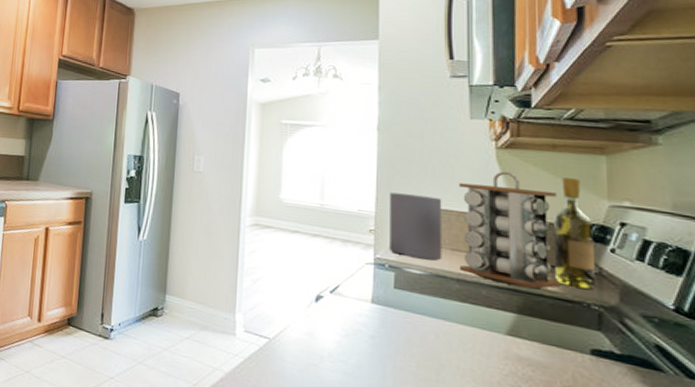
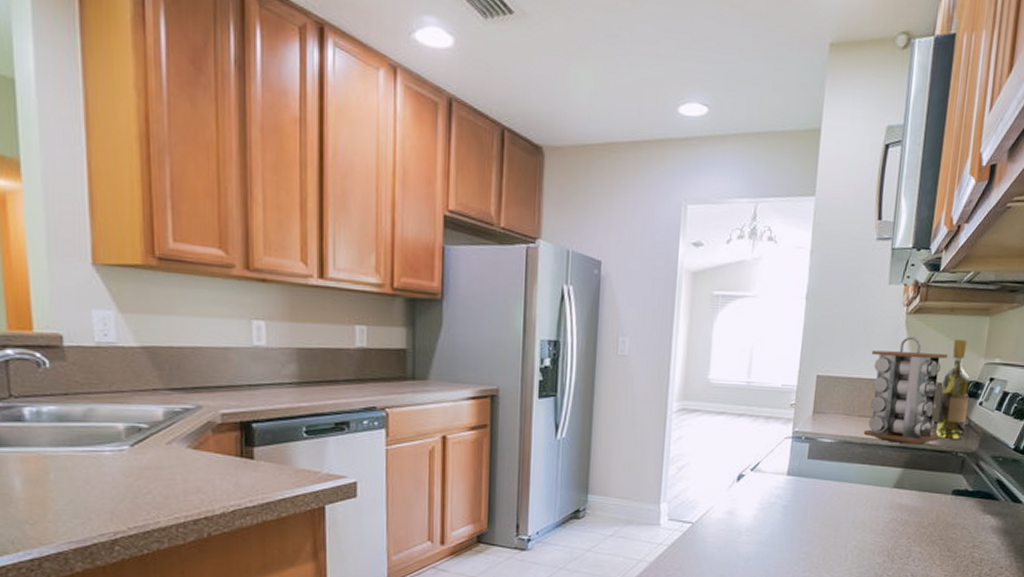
canister: present [389,192,442,261] -> none [807,364,856,428]

